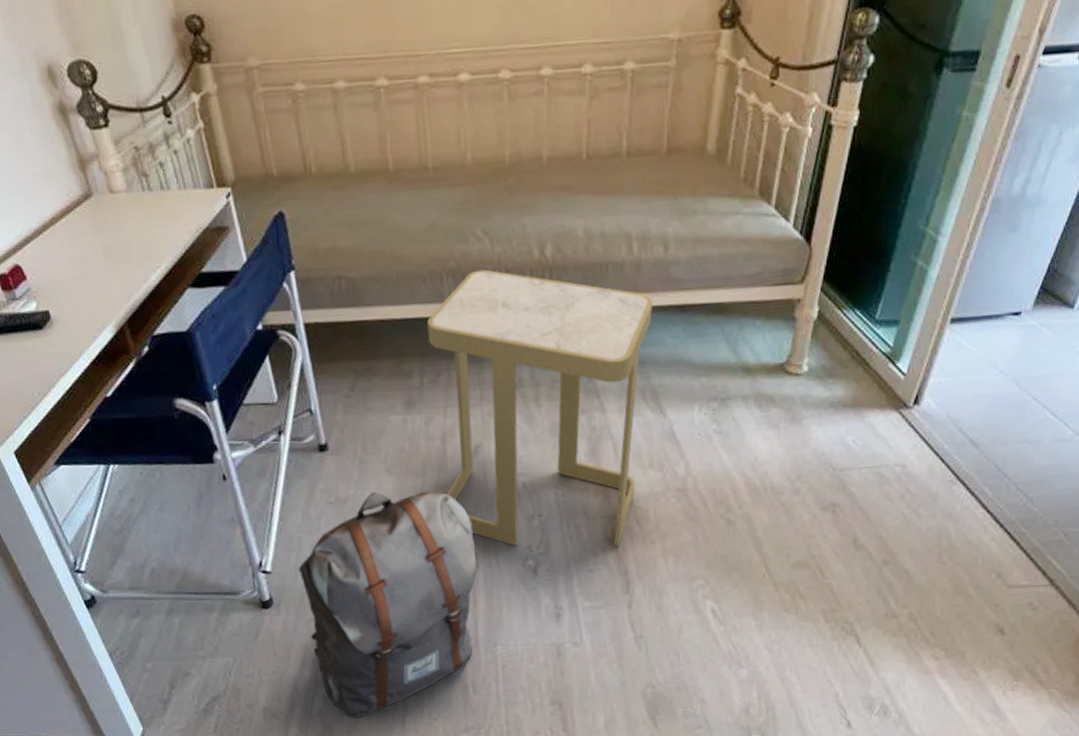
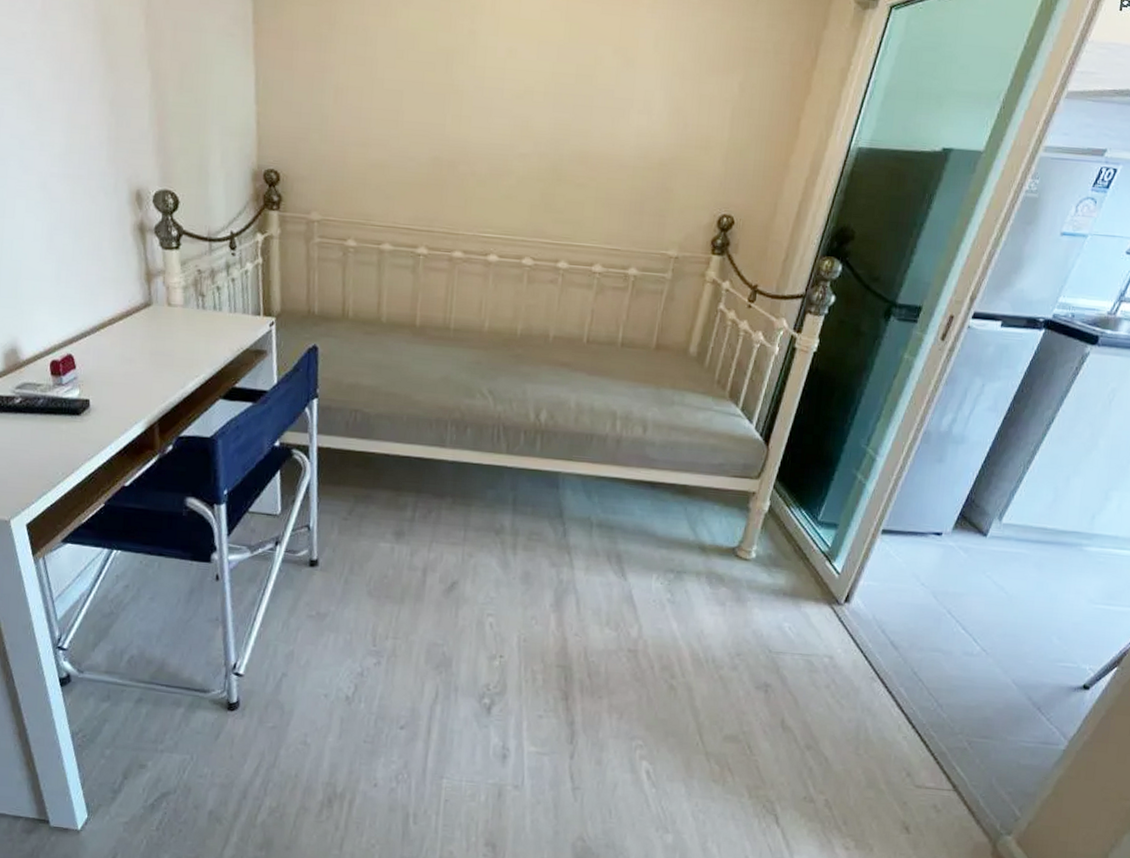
backpack: present [298,491,477,718] -> none [269,611,438,834]
side table: present [427,269,653,547] -> none [419,423,628,697]

